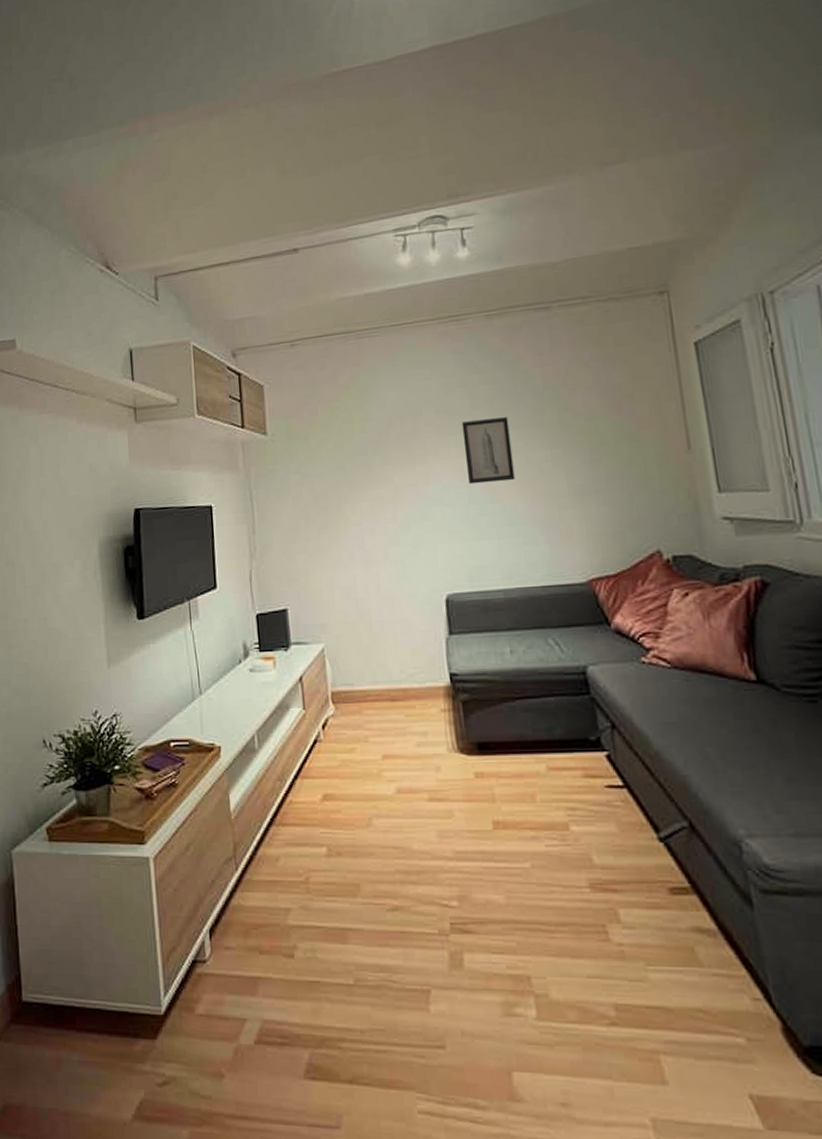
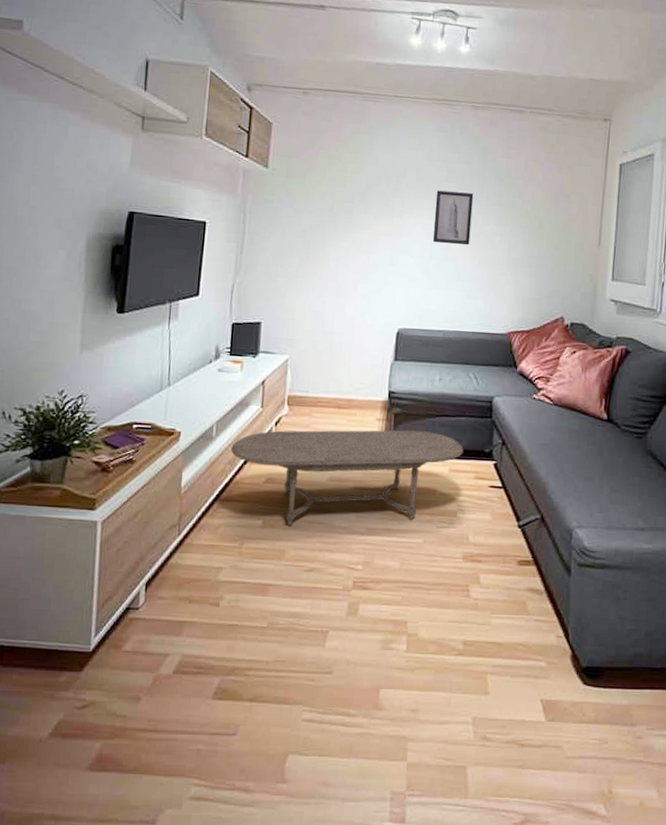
coffee table: none [277,720,561,852] -> present [231,430,464,526]

